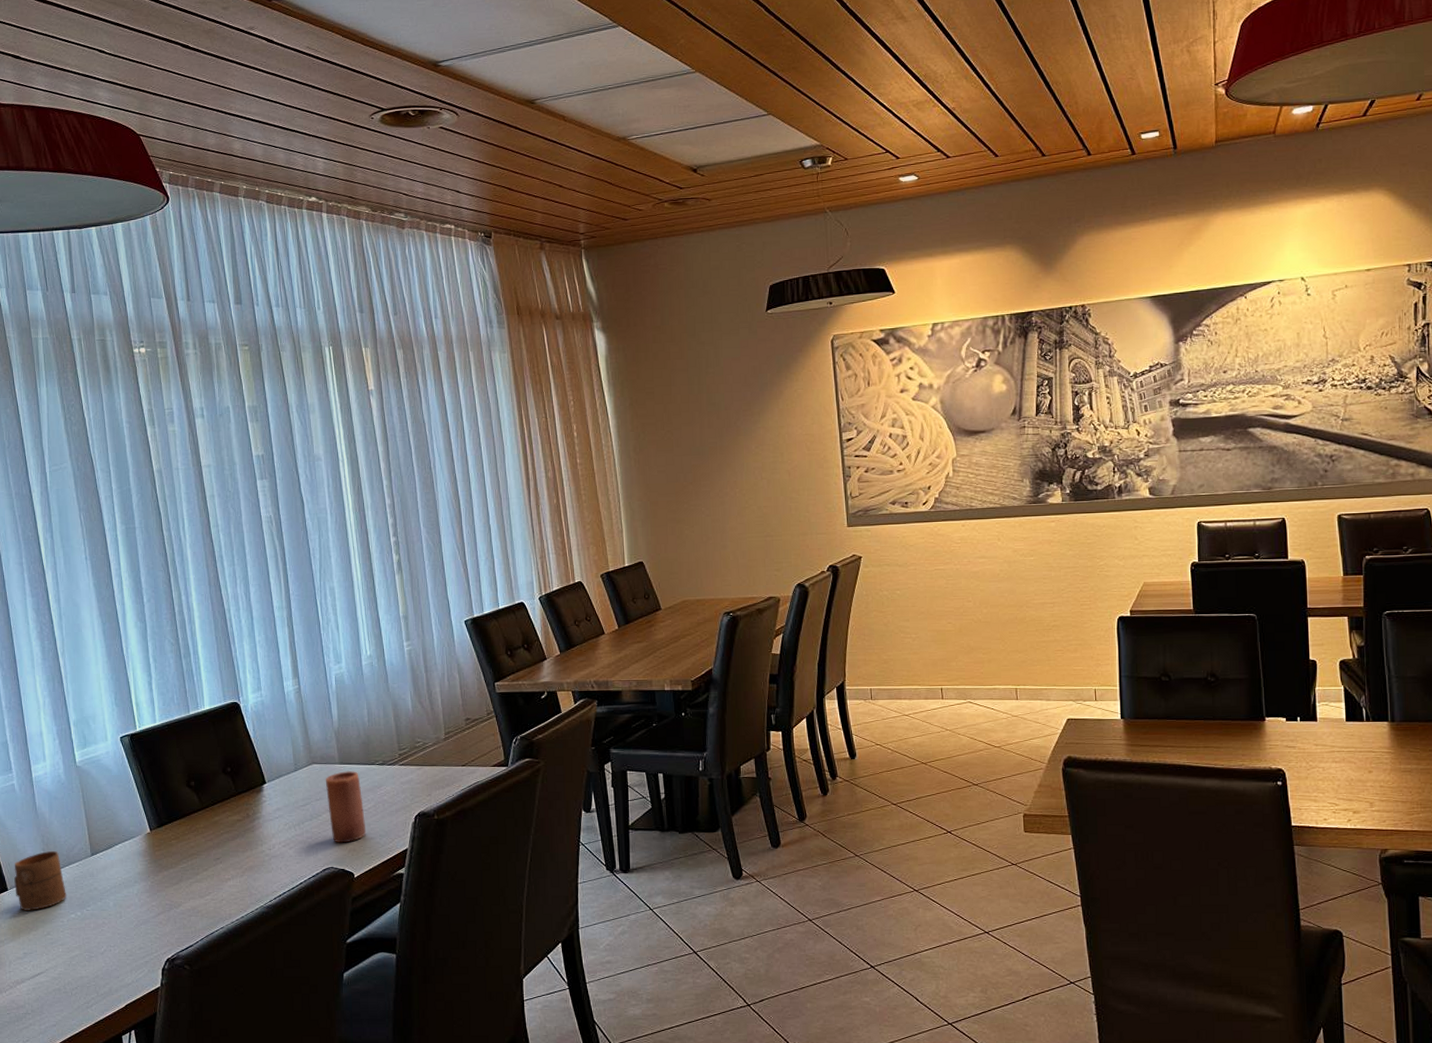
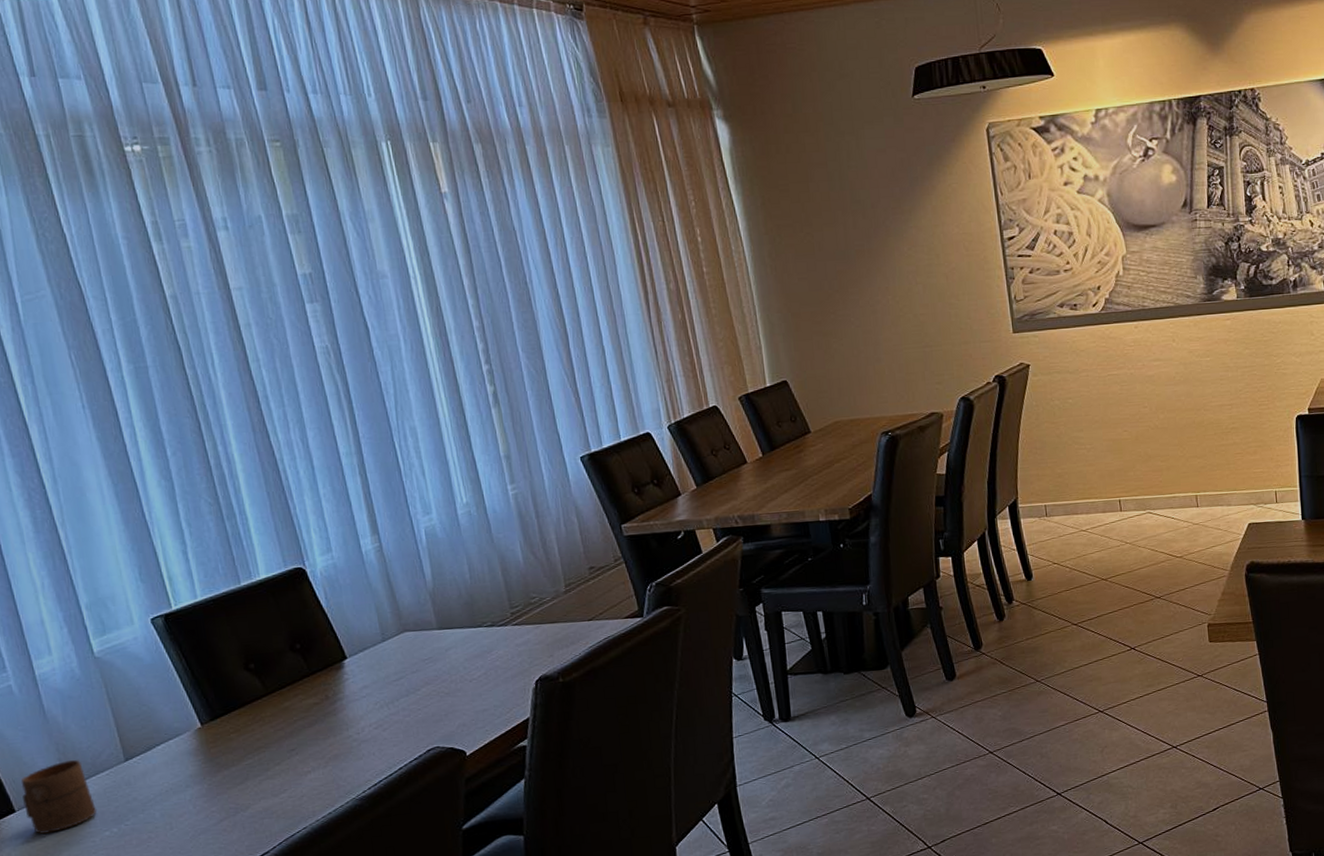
candle: present [326,770,367,843] -> none [422,635,478,719]

